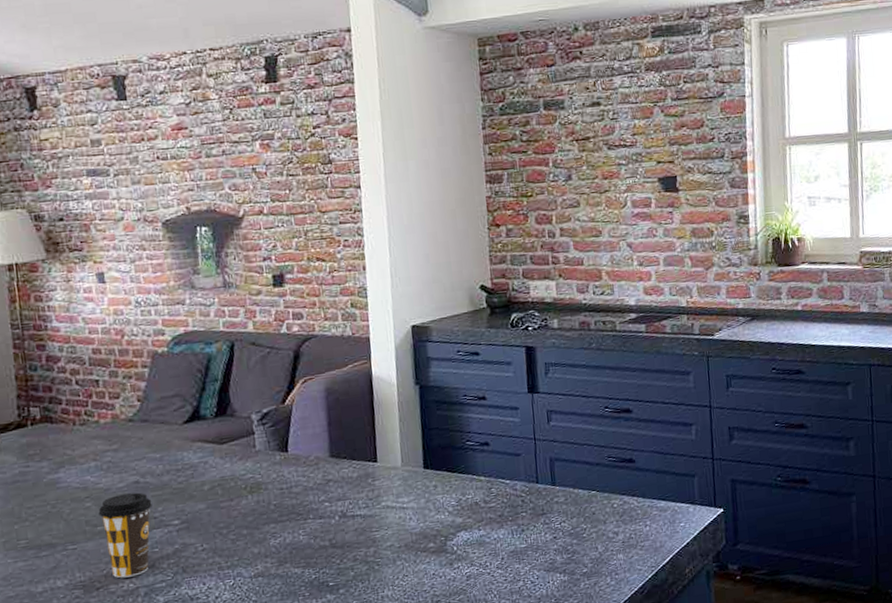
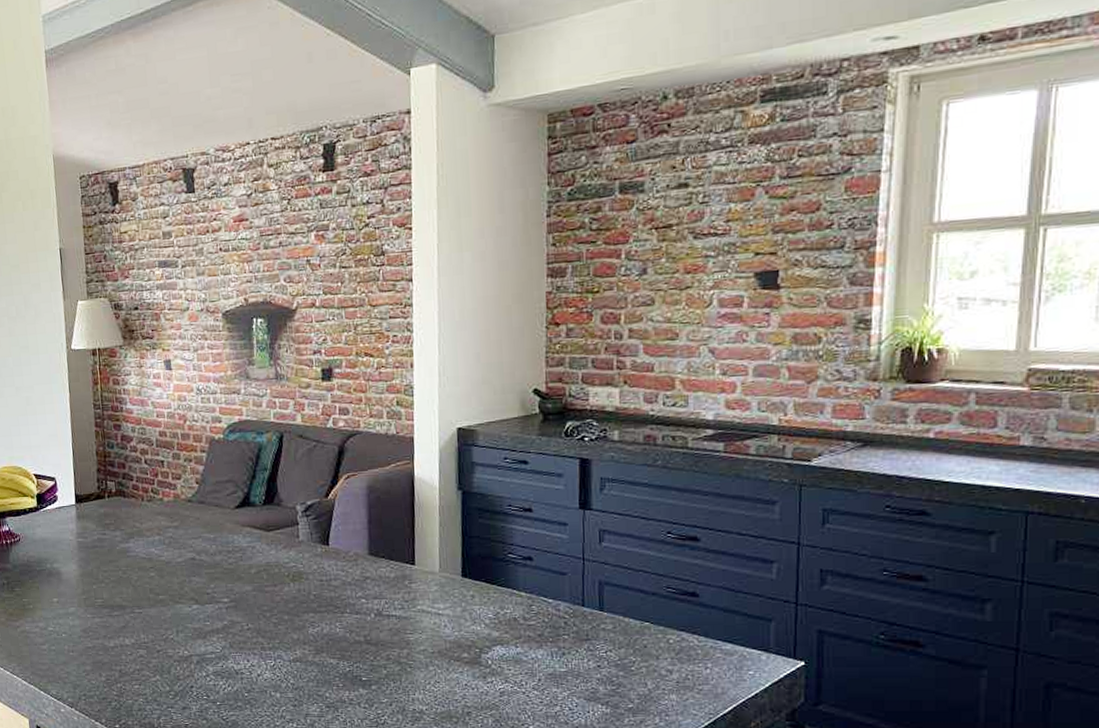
coffee cup: present [98,492,152,578] -> none [160,568,206,645]

